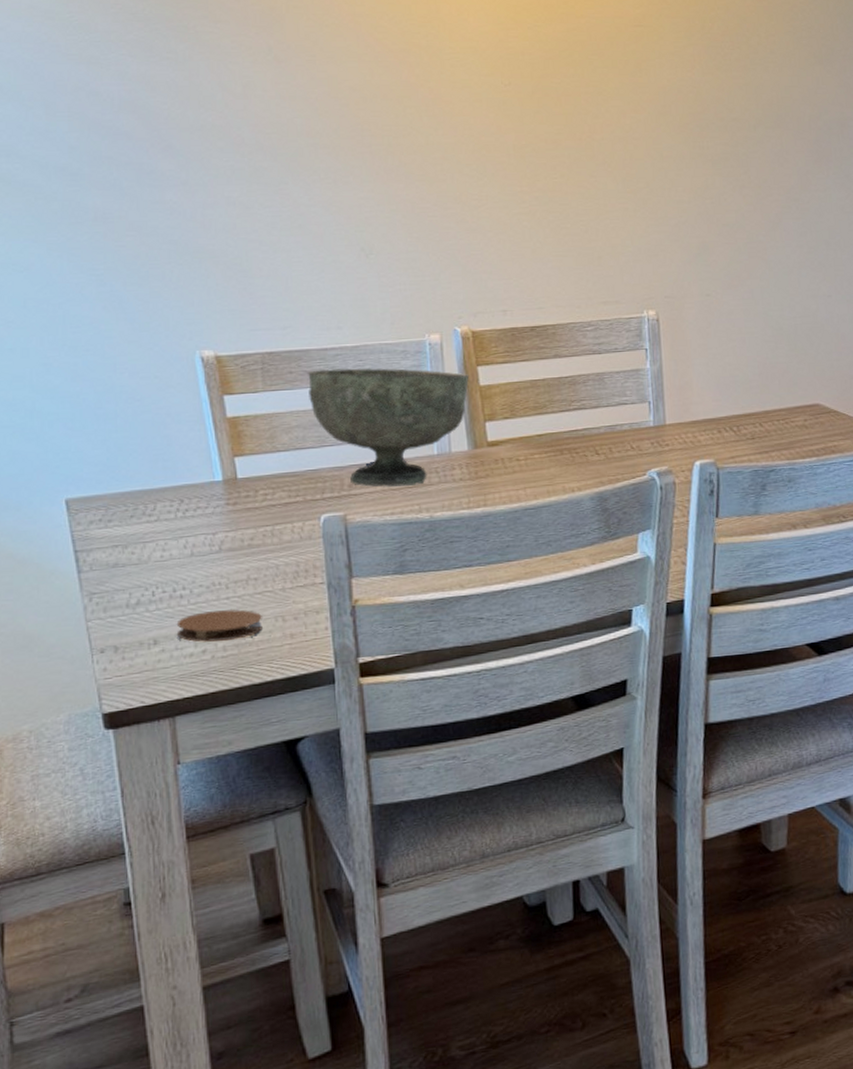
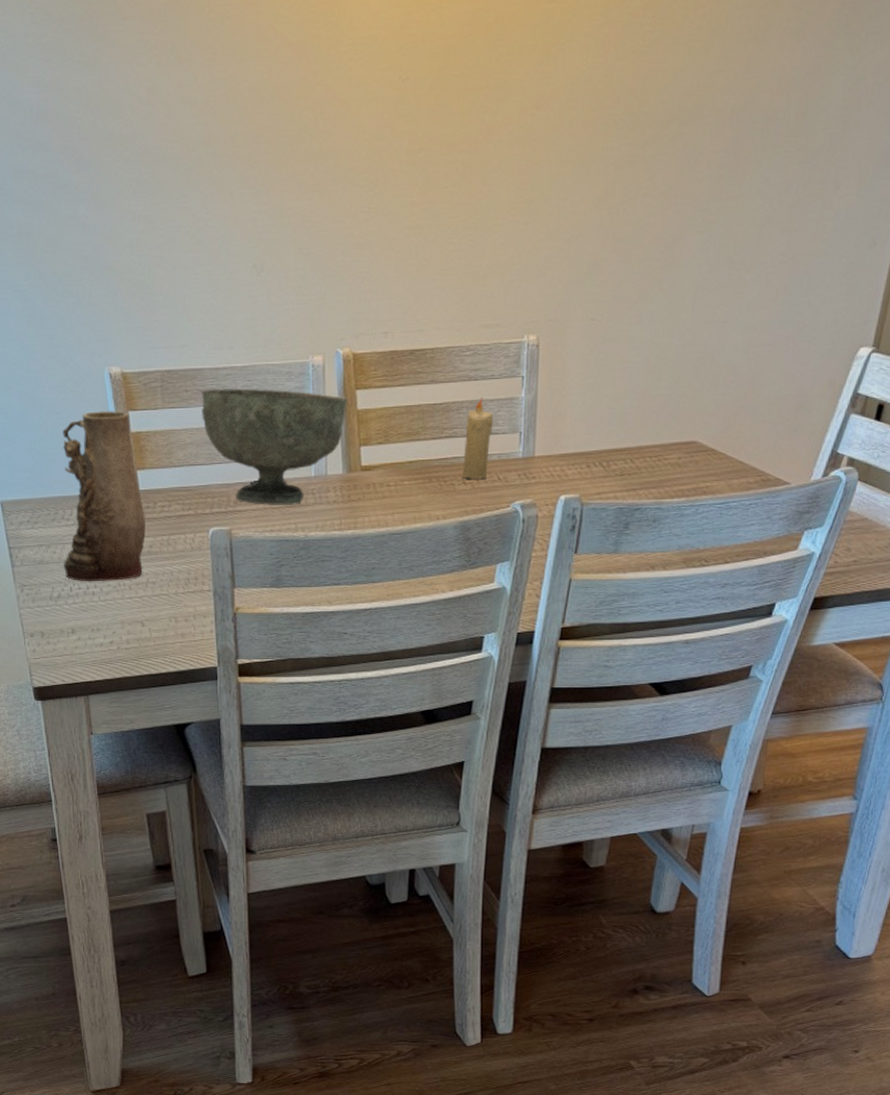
vase: none [144,395,245,584] -> present [63,410,146,582]
coaster: present [176,608,262,642] -> none [89,607,159,634]
candle: none [593,370,622,449] -> present [462,397,494,479]

